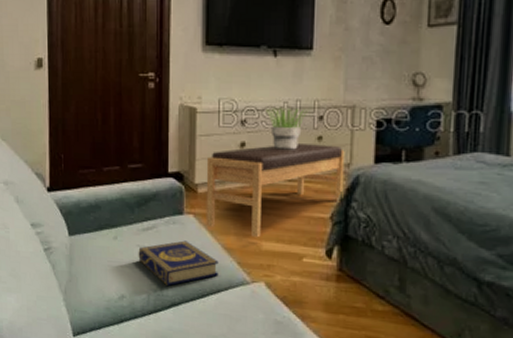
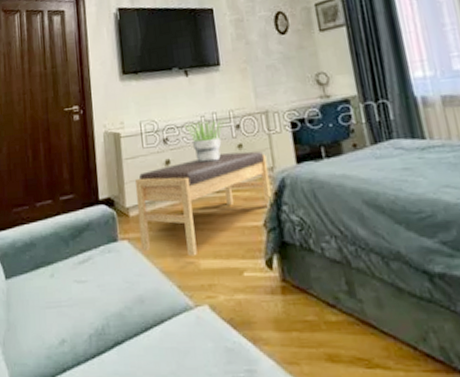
book: present [138,240,219,286] -> none [76,269,160,322]

